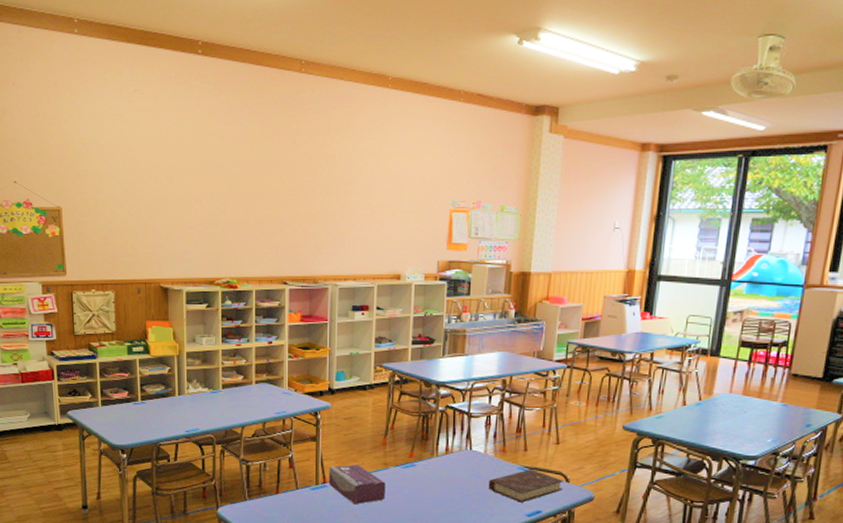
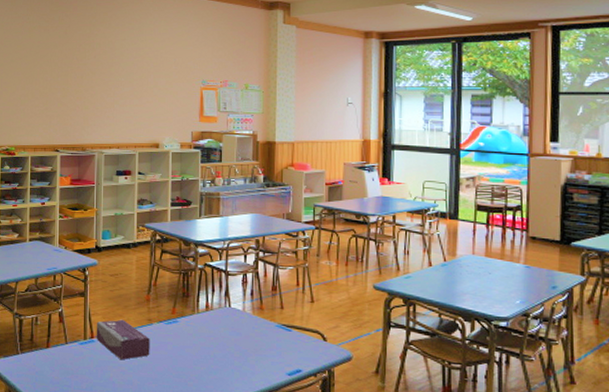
book: present [488,469,563,503] -> none [248,327,320,361]

